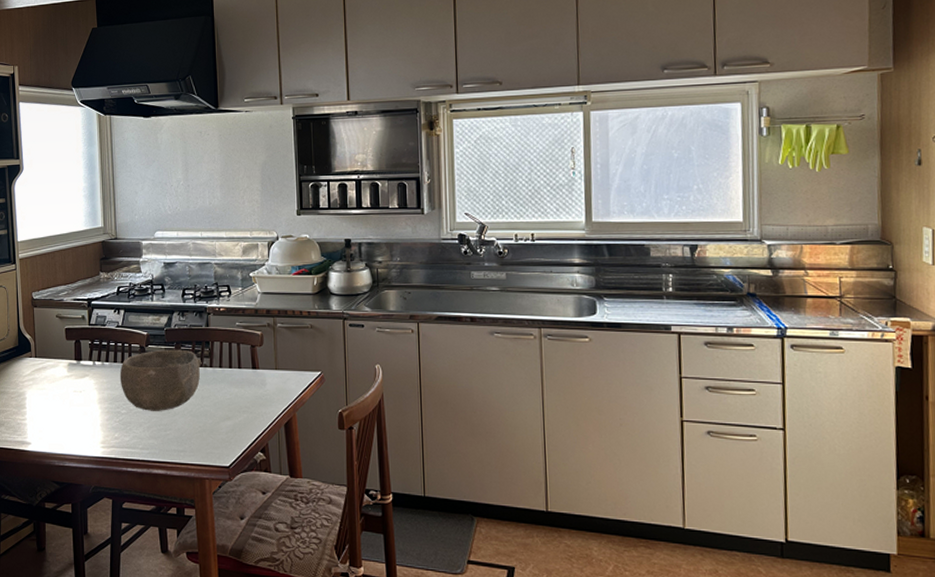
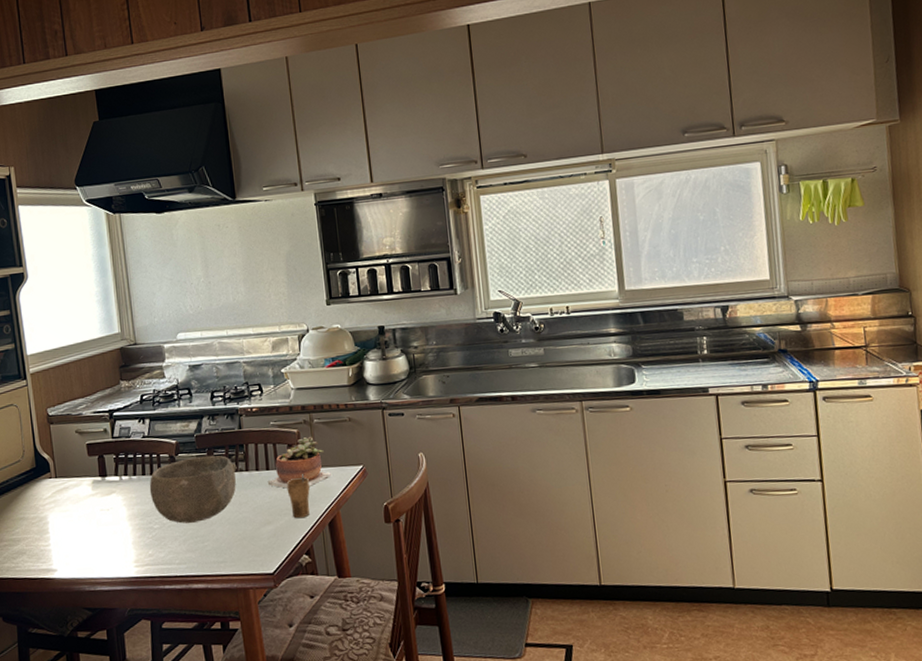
succulent plant: none [229,340,293,387] -> present [267,437,334,489]
cup: none [247,374,269,417] -> present [286,473,310,519]

